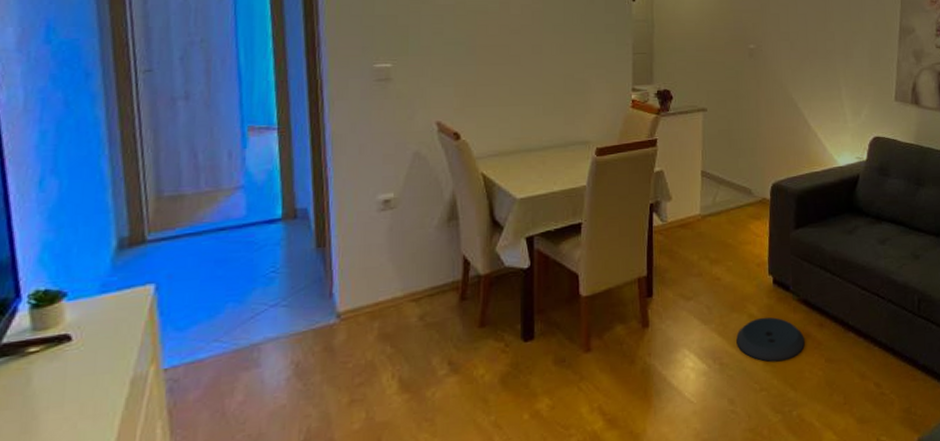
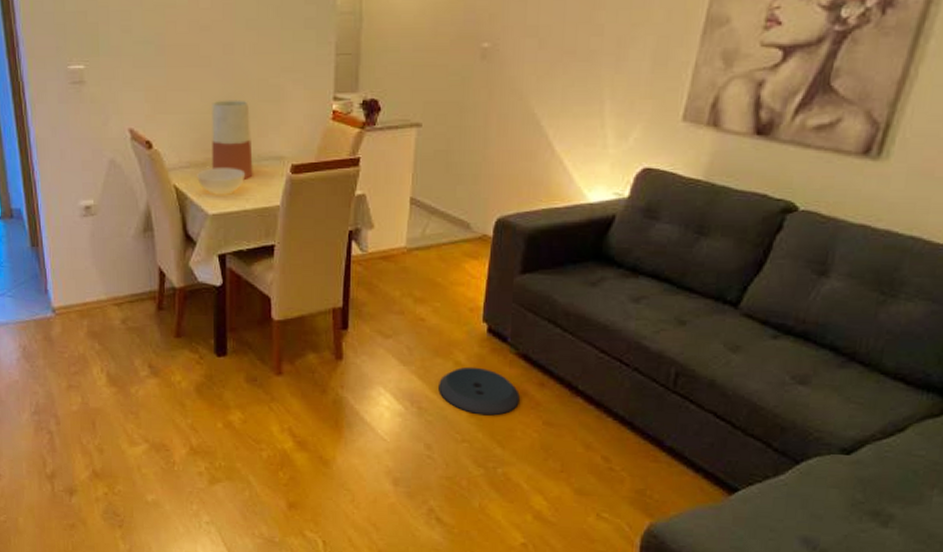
bowl: none [505,154,554,180] -> present [197,168,246,195]
vase: none [521,92,560,164] -> present [212,100,253,179]

